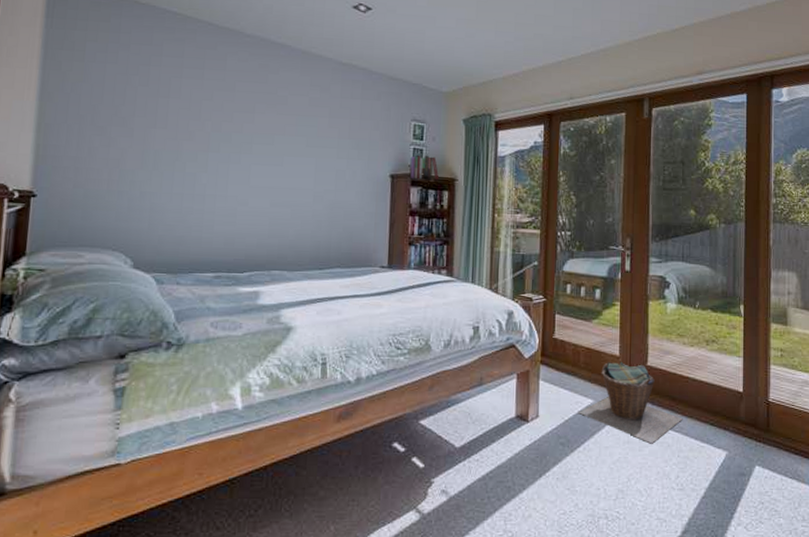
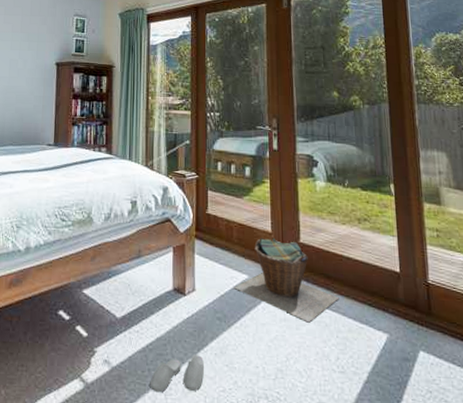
books: present [409,155,440,181] -> none [72,45,99,68]
slippers: none [489,480,545,519] -> present [150,355,204,393]

